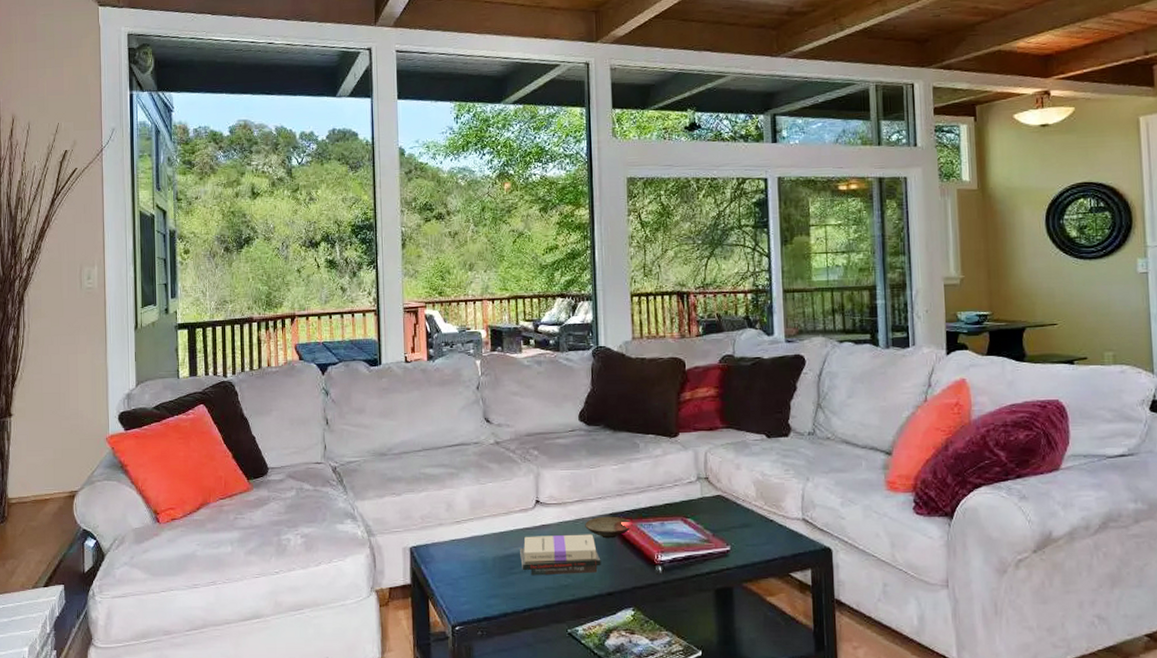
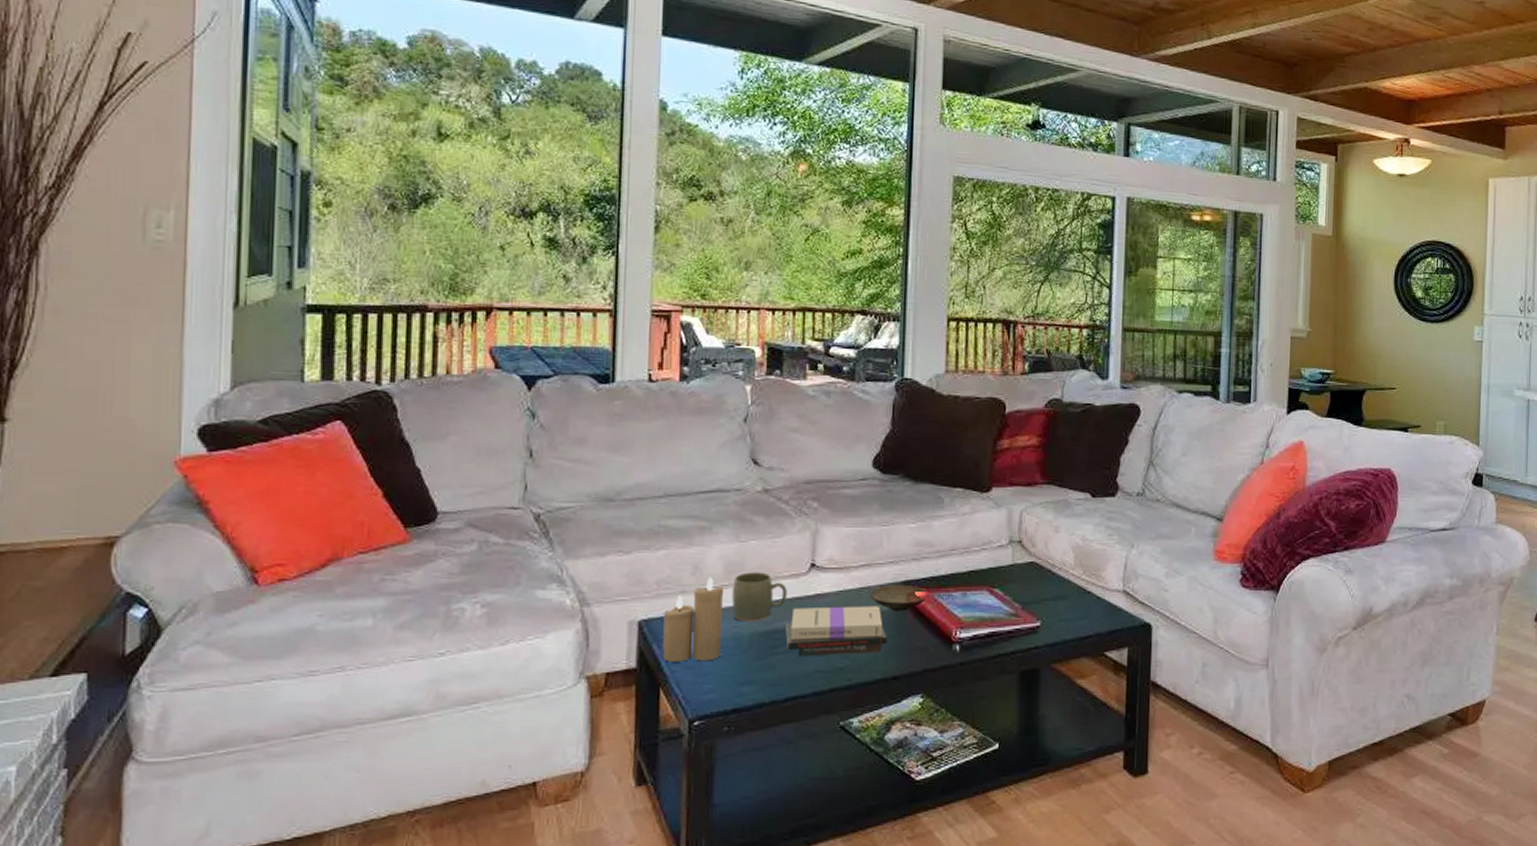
candle: none [428,512,472,580] -> present [662,577,724,662]
mug: none [477,508,519,548] -> present [732,572,787,622]

